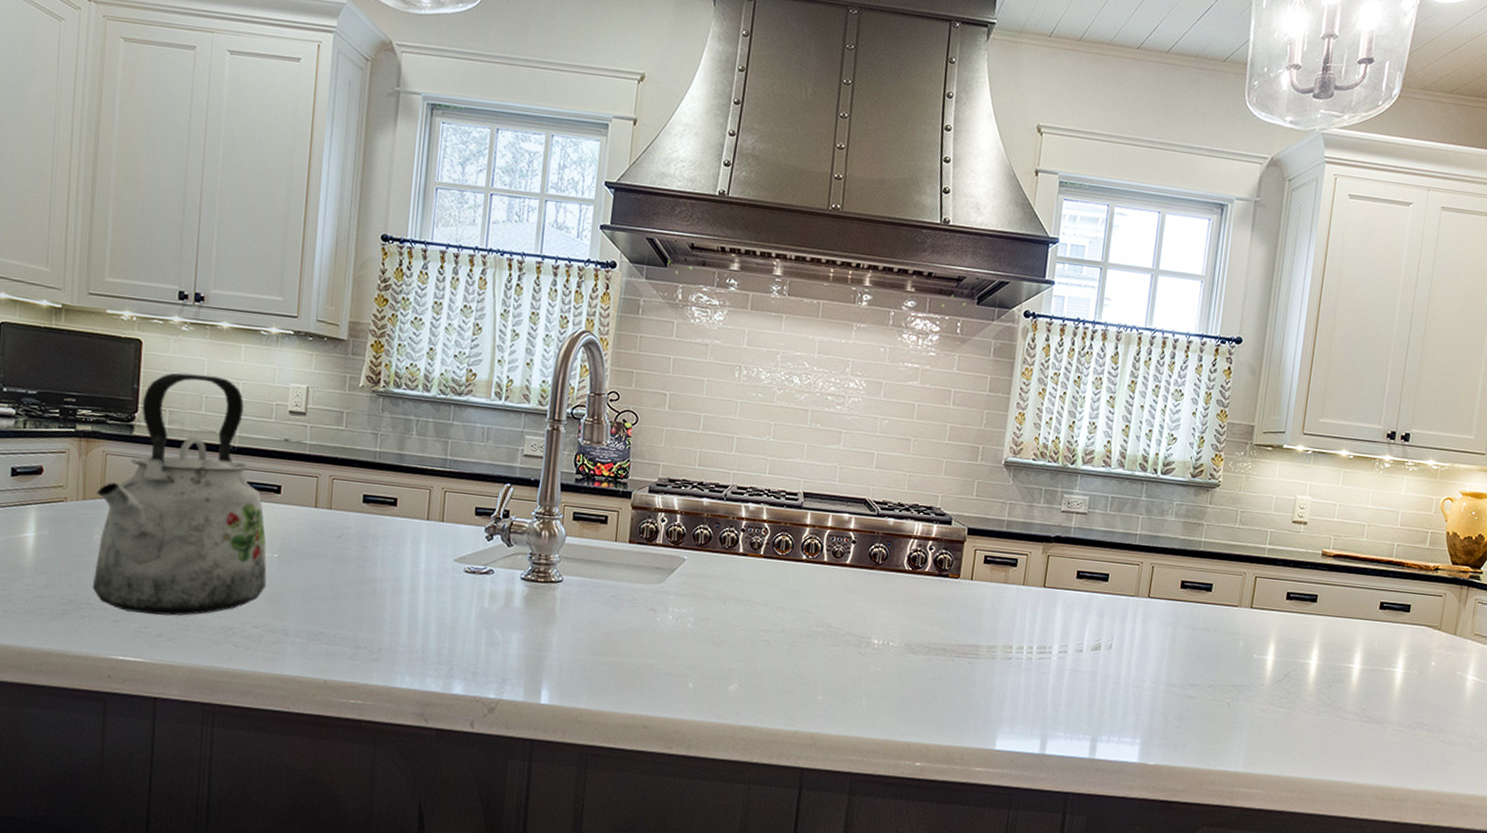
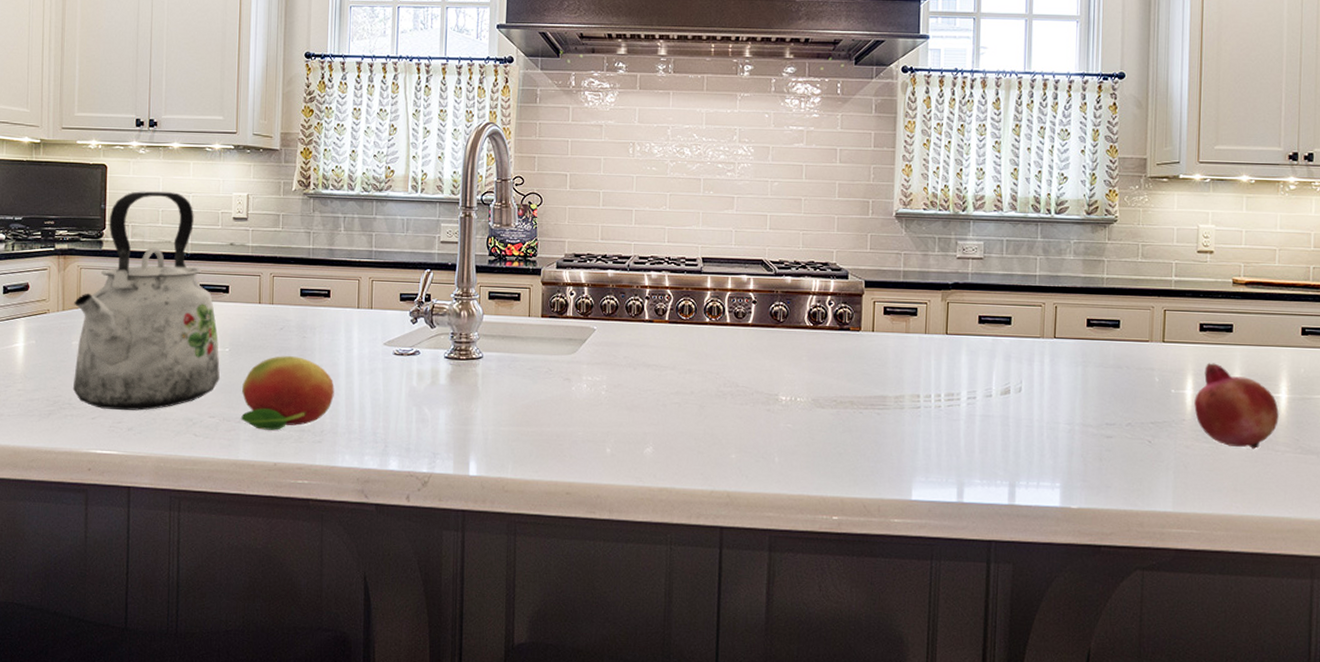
fruit: none [287,565,397,646] -> present [240,356,334,430]
fruit: none [1273,631,1351,717] -> present [1194,363,1279,450]

